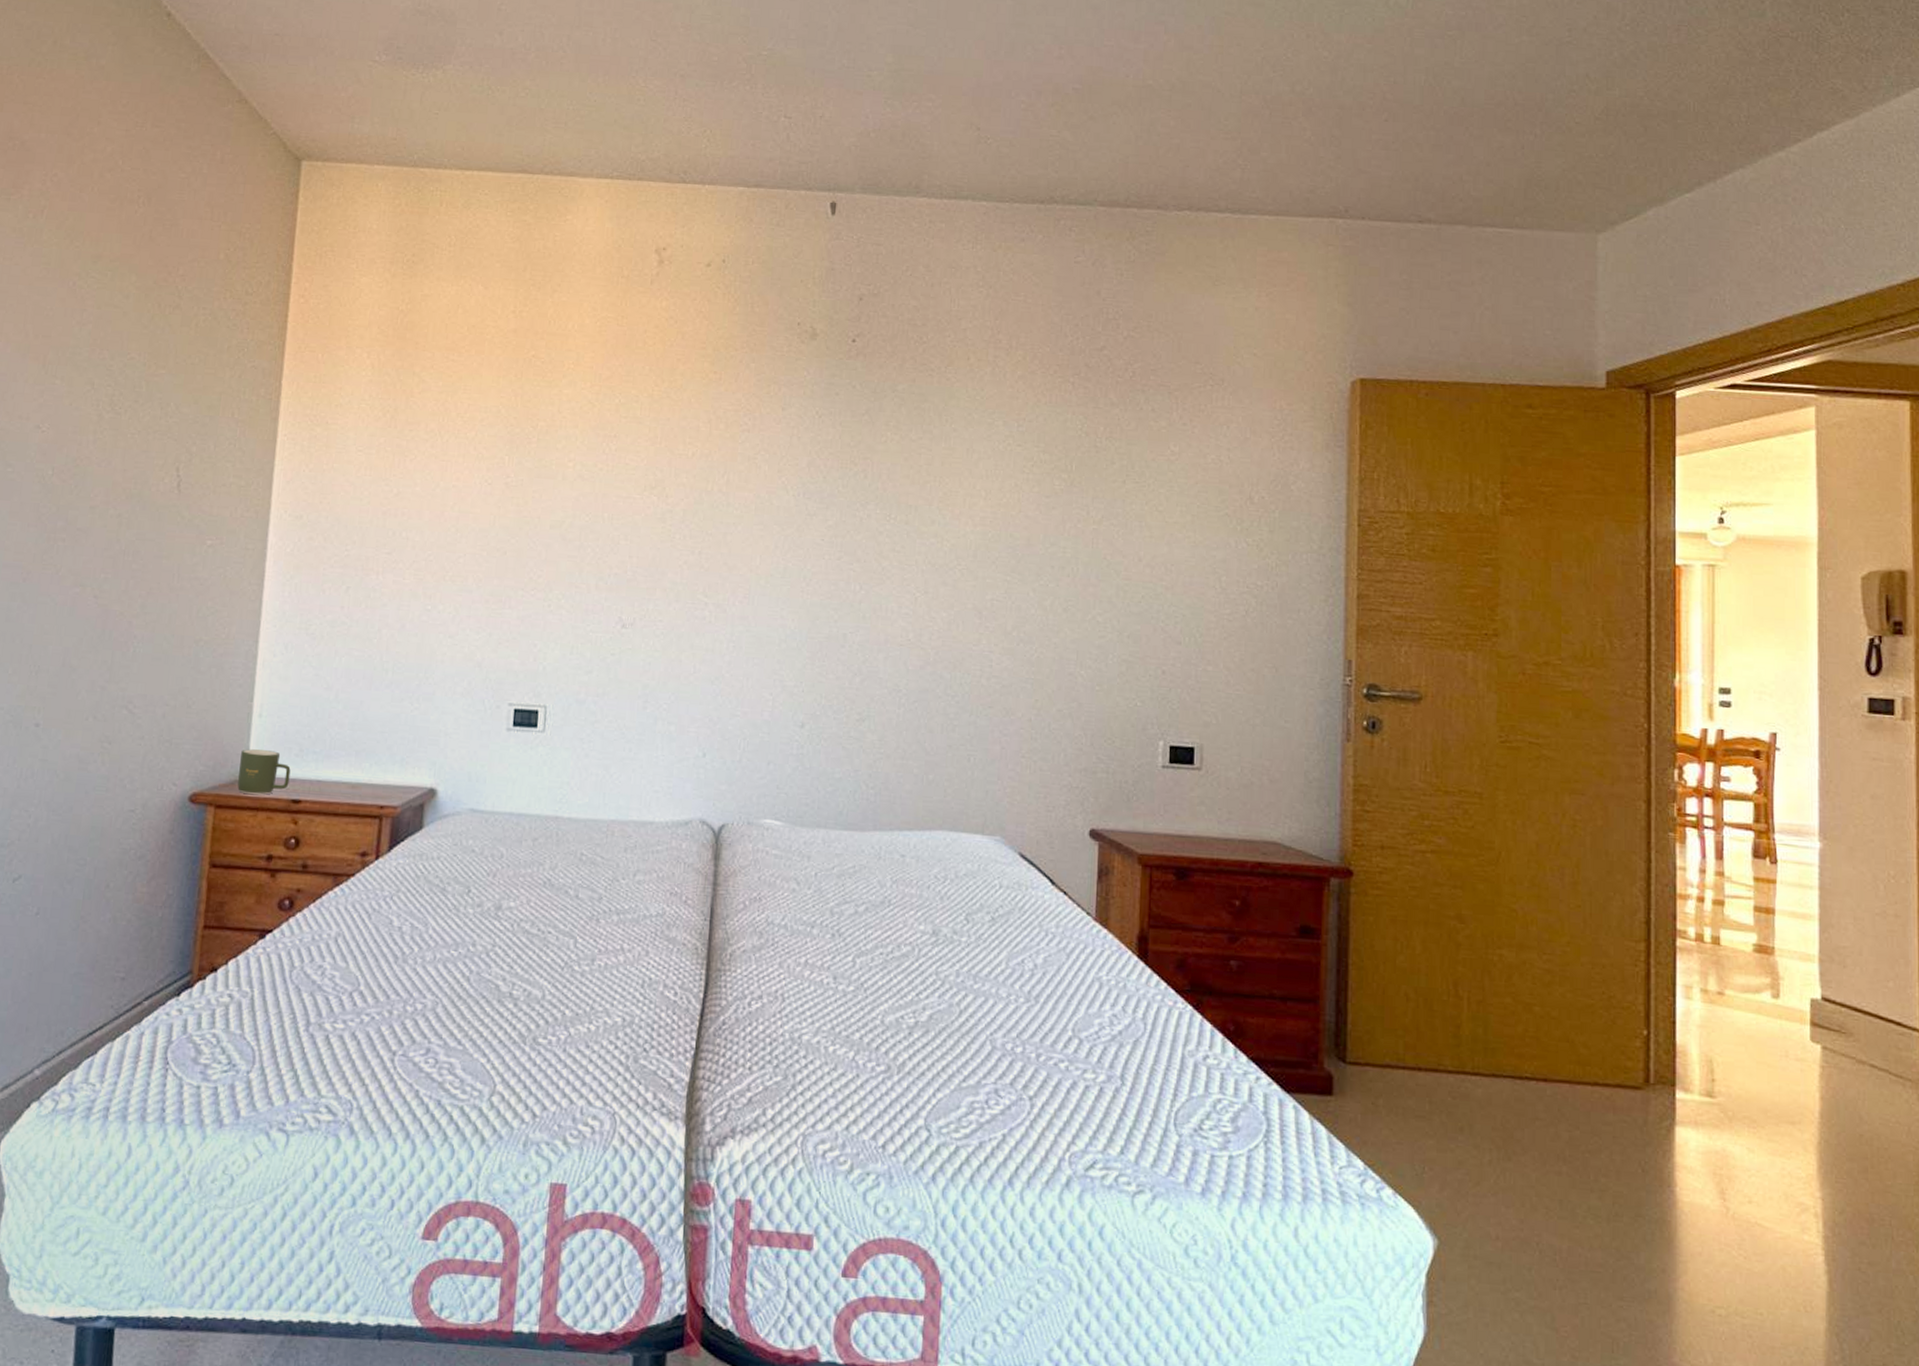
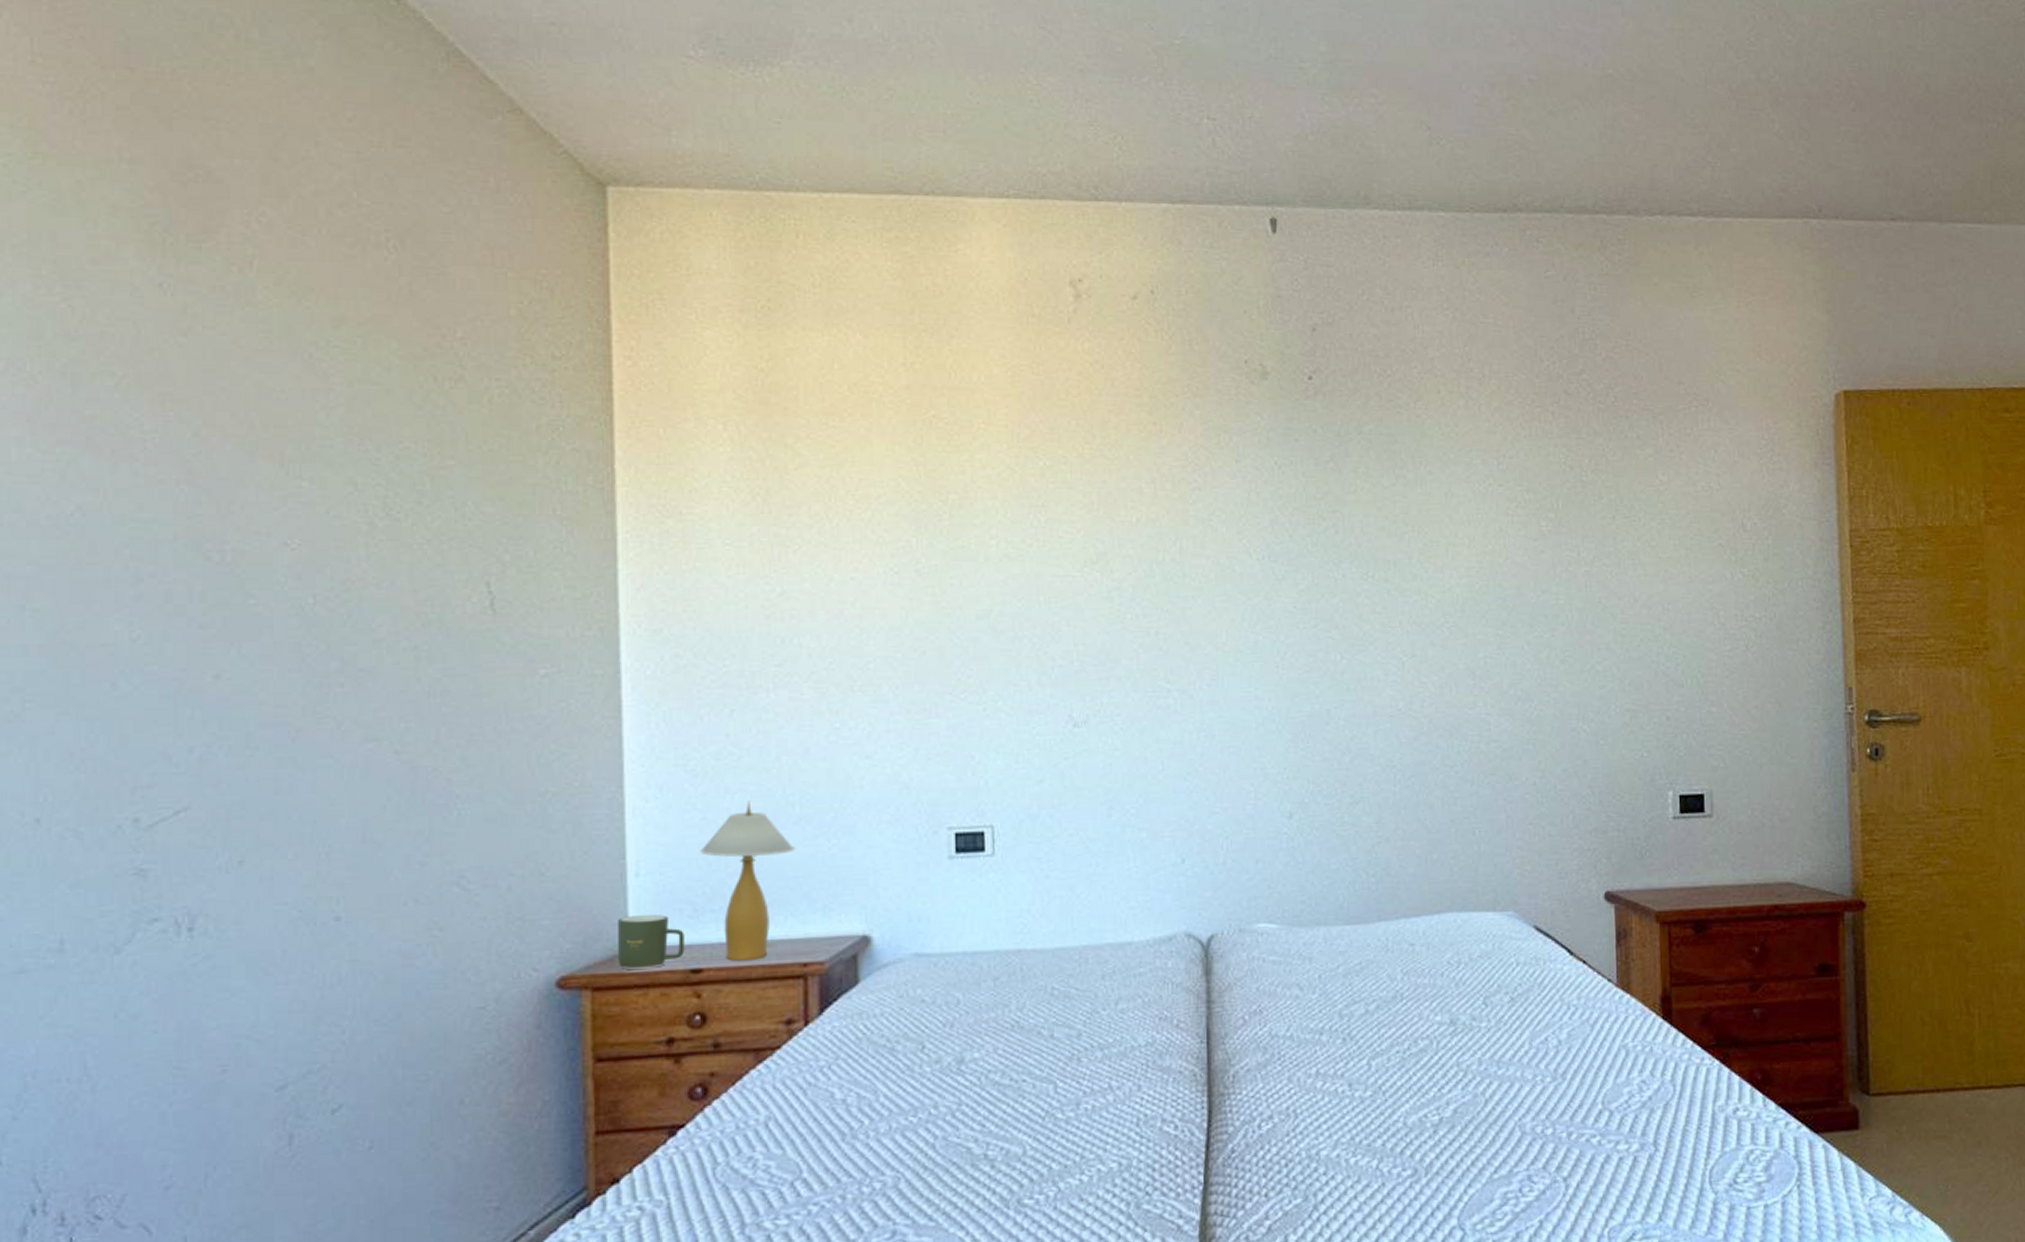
table lamp: none [310,663,385,799] -> present [700,800,796,963]

